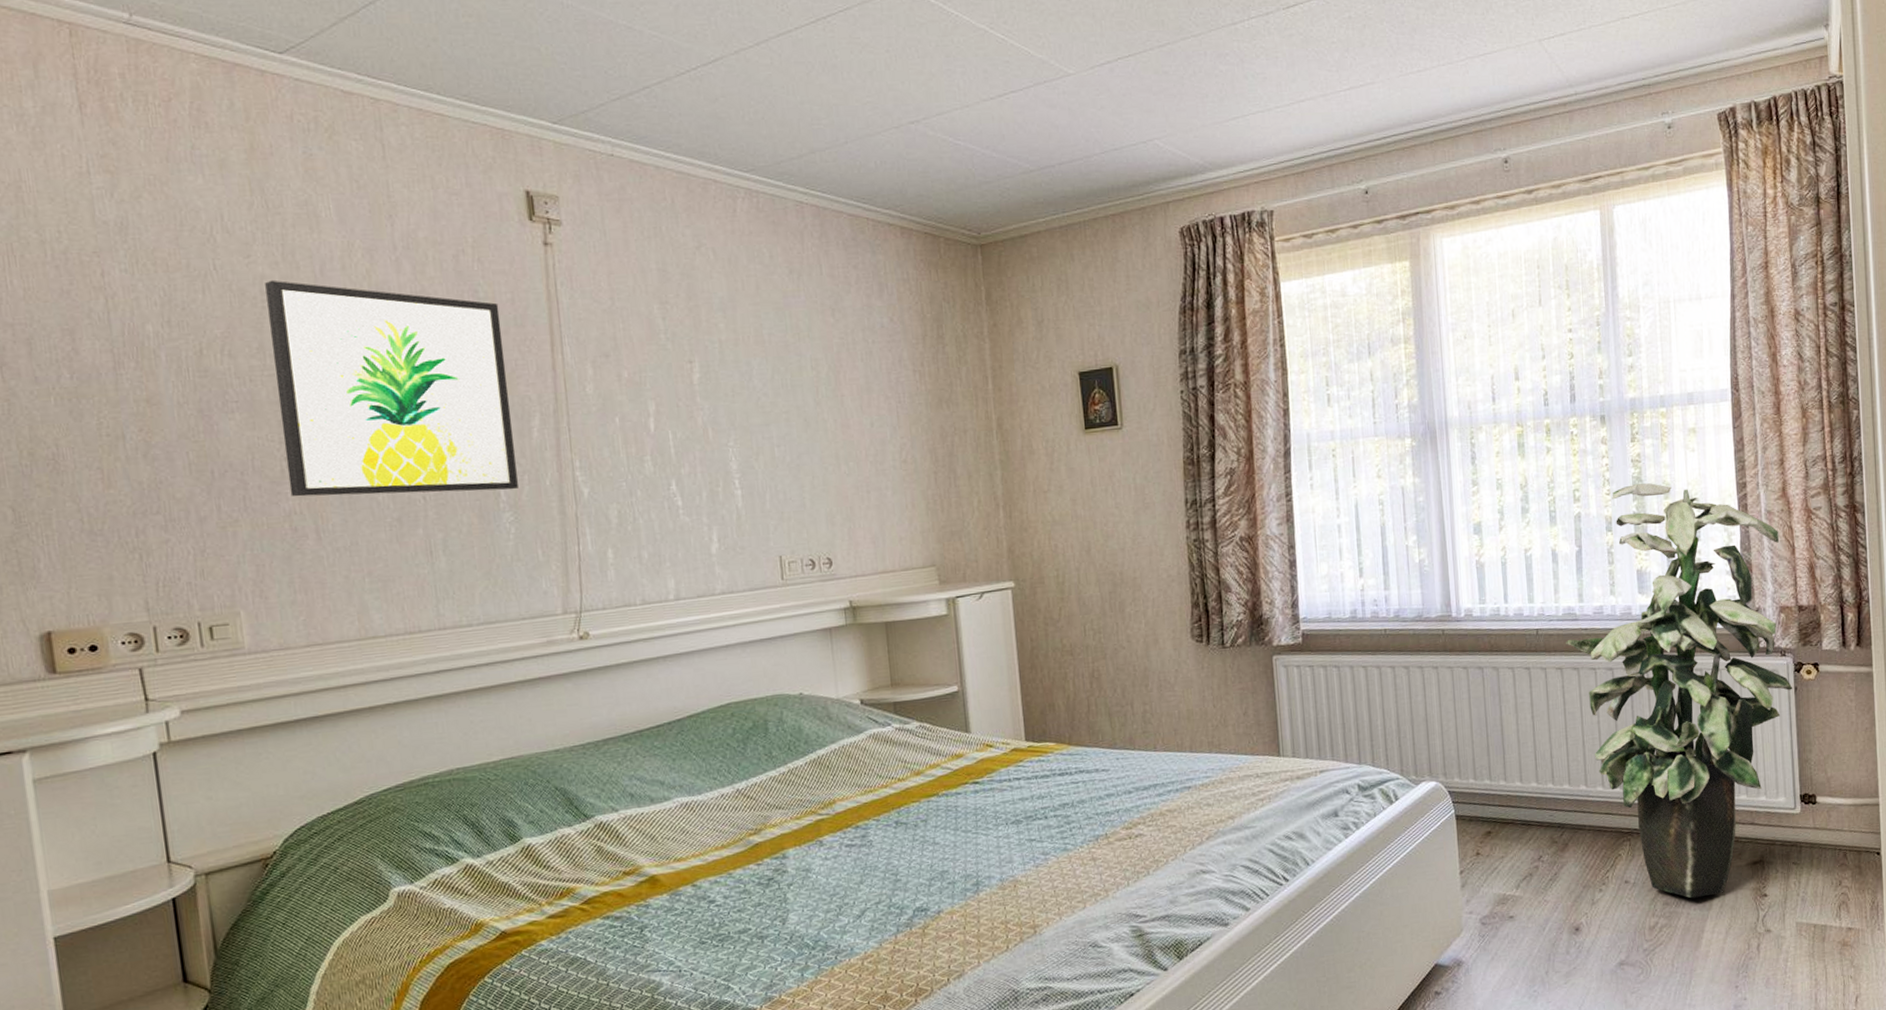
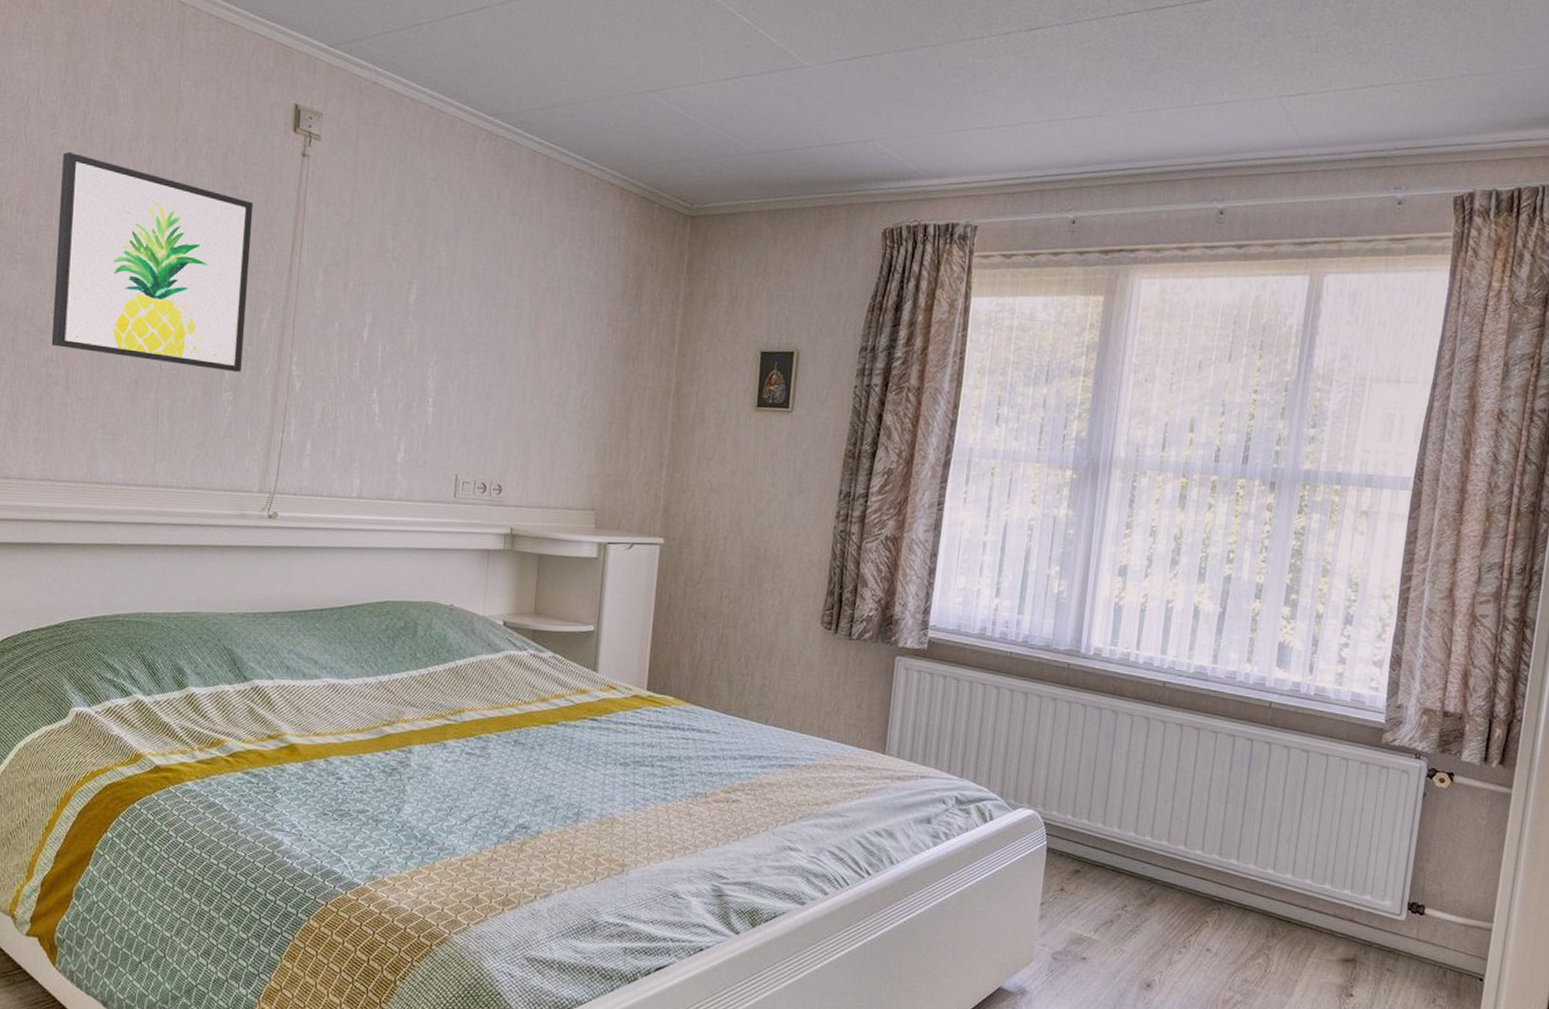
indoor plant: present [1566,483,1793,899] -> none [1191,556,1438,983]

